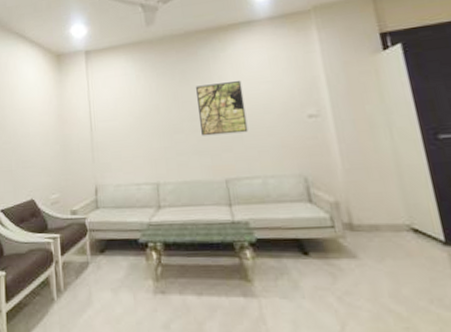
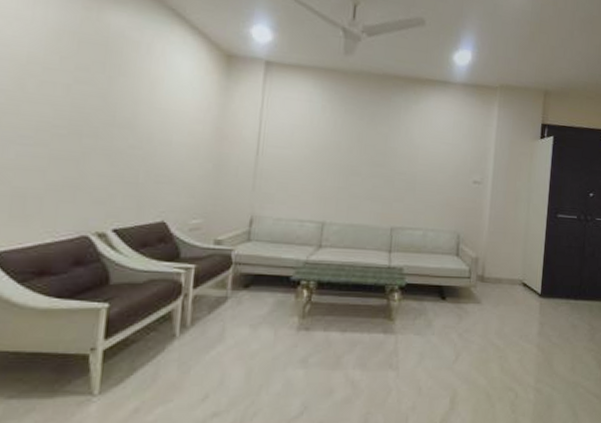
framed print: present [196,81,248,136] -> none [378,132,426,187]

